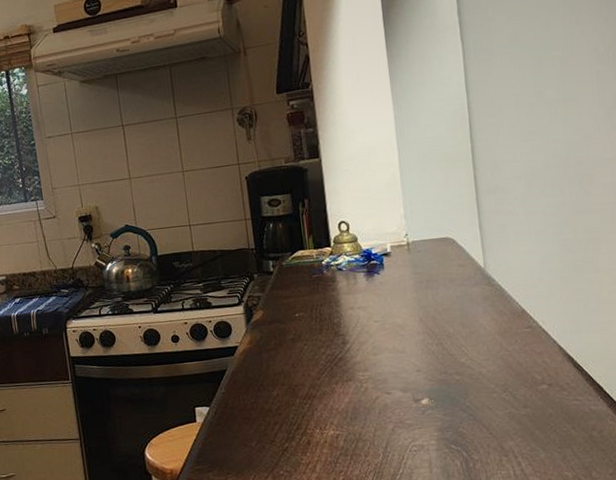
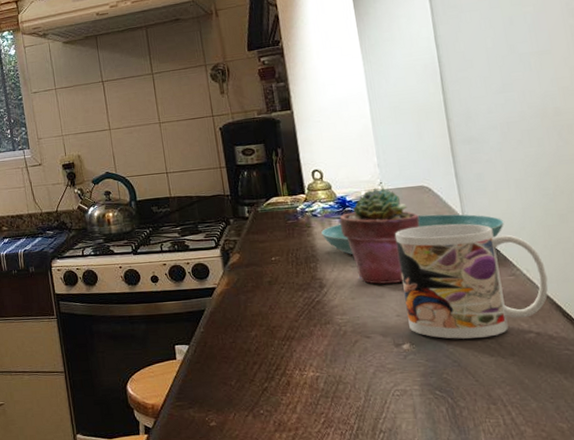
saucer: none [345,266,524,309] -> present [320,214,504,255]
potted succulent: none [364,240,443,339] -> present [339,188,420,284]
mug: none [419,276,562,393] -> present [395,223,549,339]

